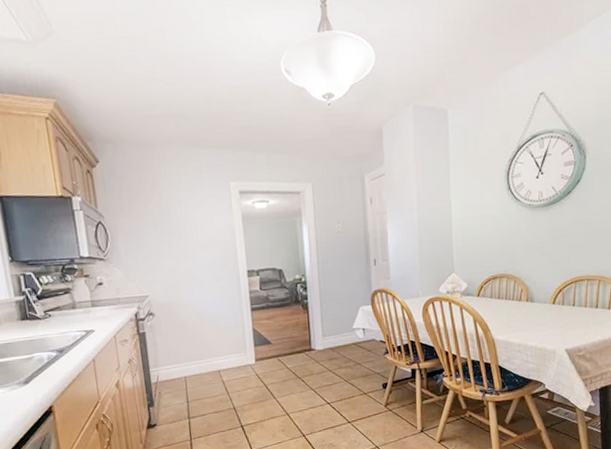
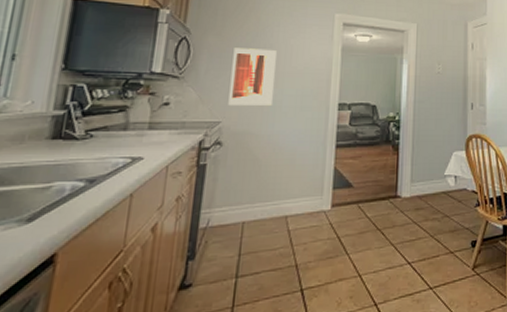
wall art: none [144,225,188,280] -> present [228,48,277,106]

